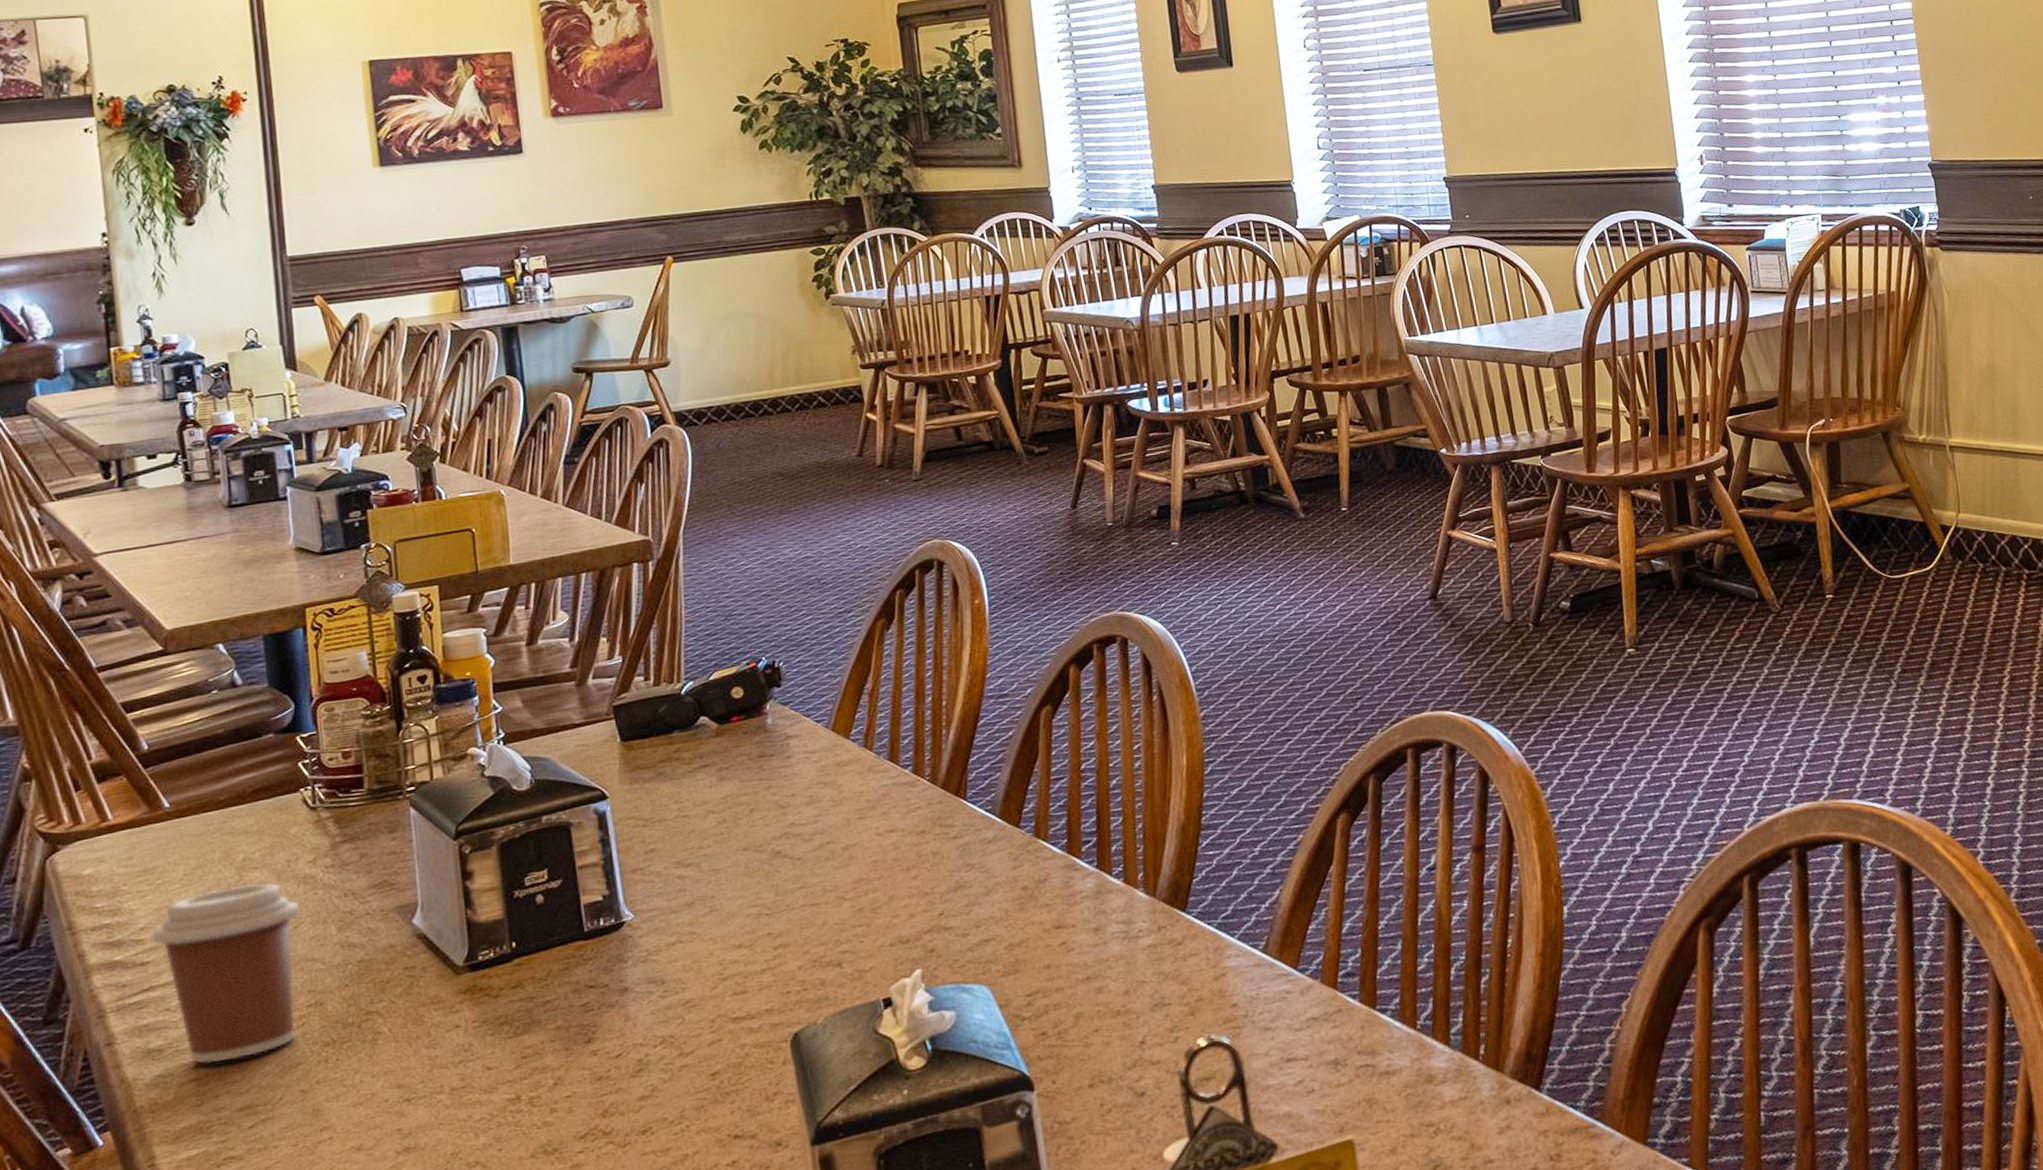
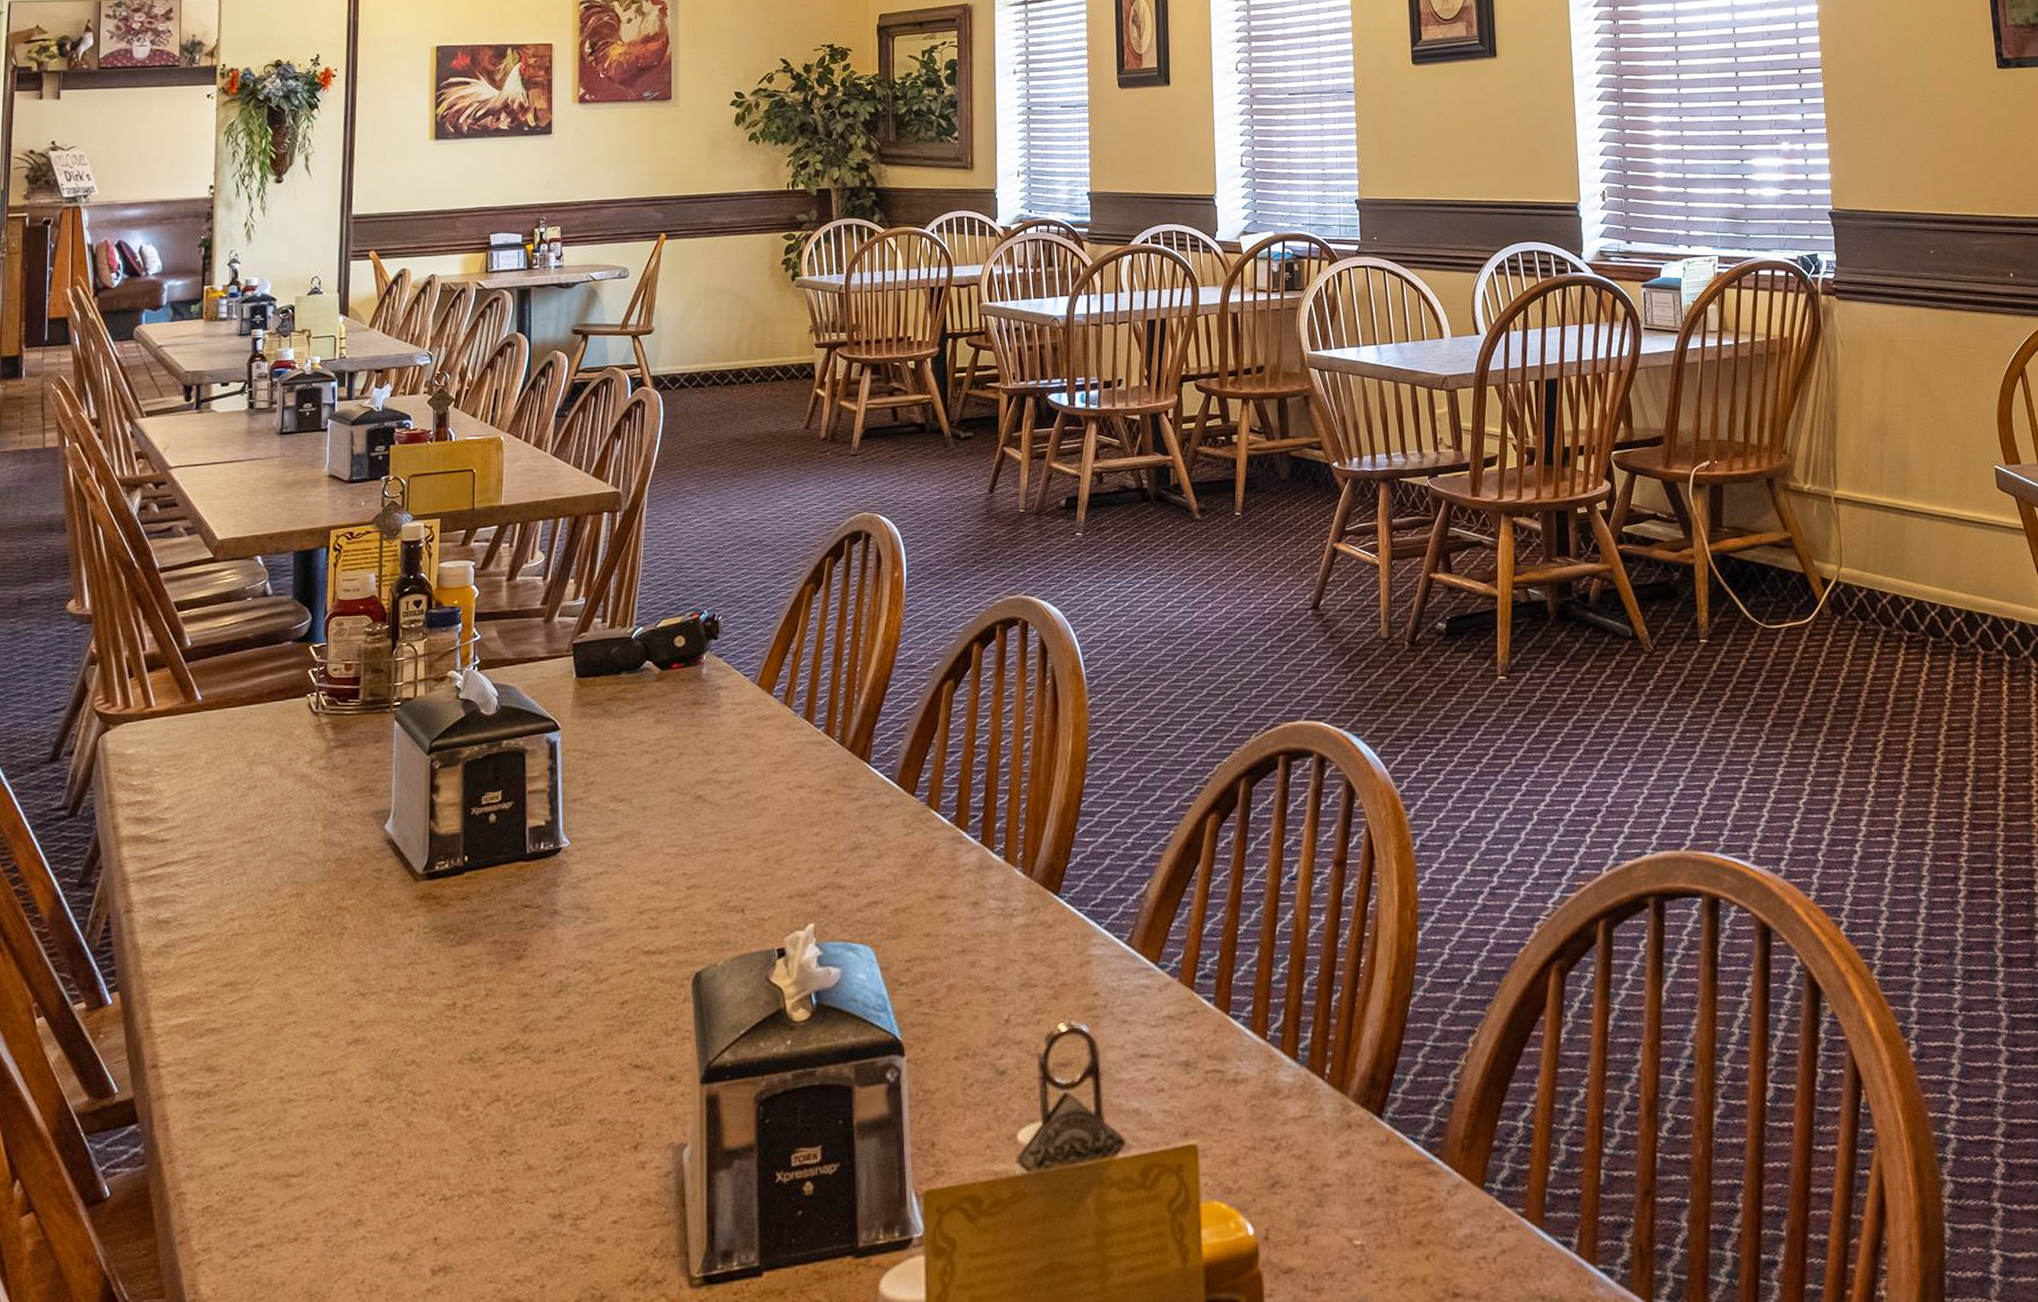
coffee cup: present [151,883,300,1064] -> none [173,778,294,940]

